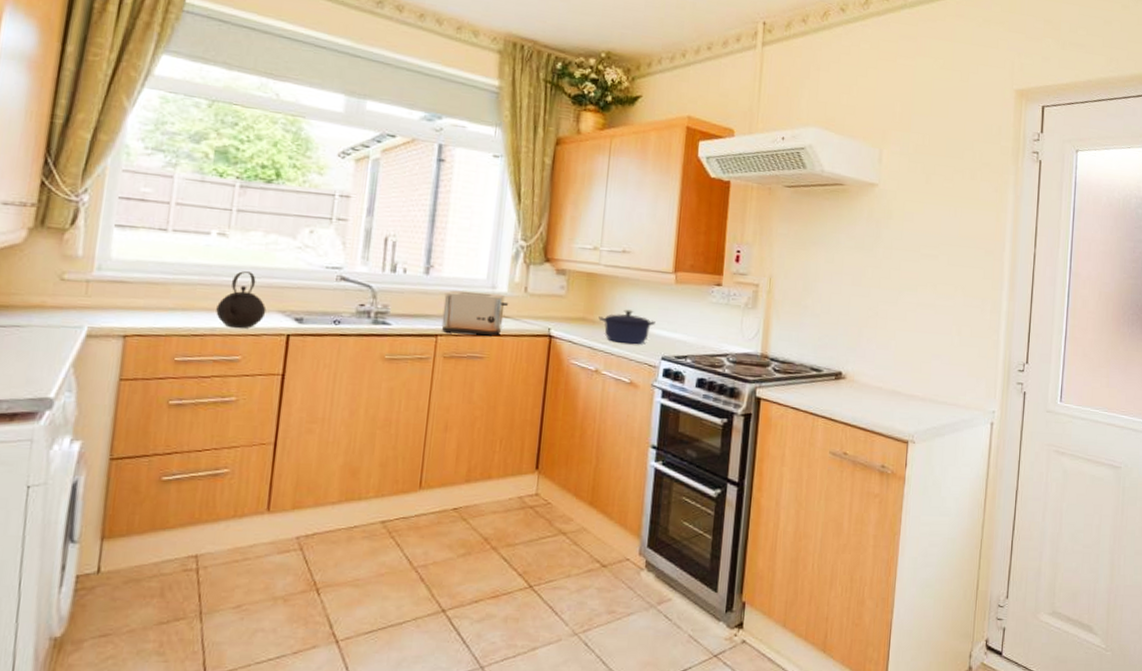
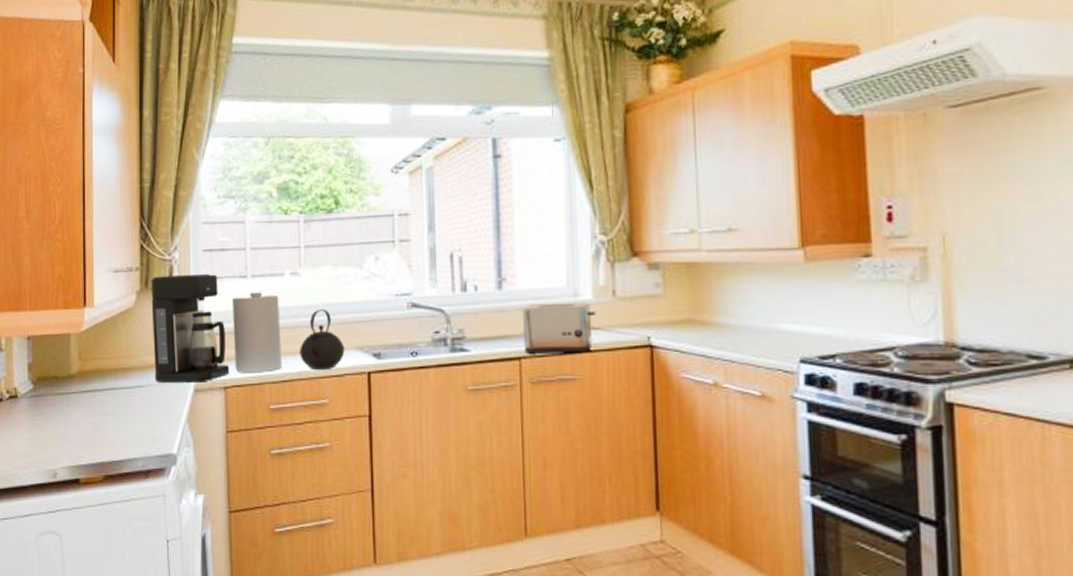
coffee maker: none [37,215,134,329] -> present [151,274,230,383]
paper towel holder: none [139,246,201,326] -> present [233,292,282,373]
cooking pot: present [598,309,656,345] -> none [709,303,785,347]

